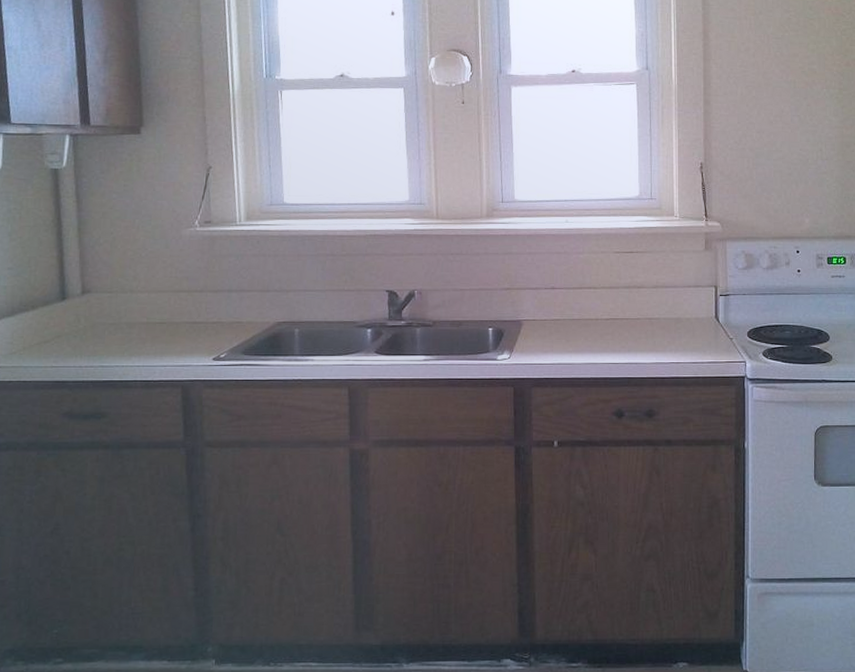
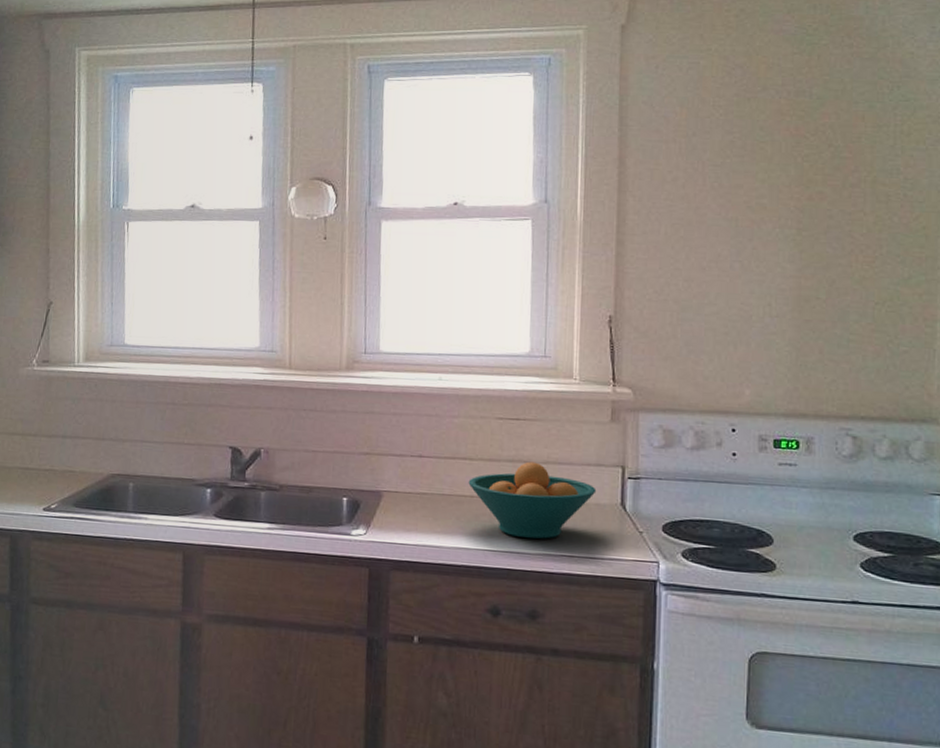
fruit bowl: none [593,287,696,351] -> present [468,461,597,539]

